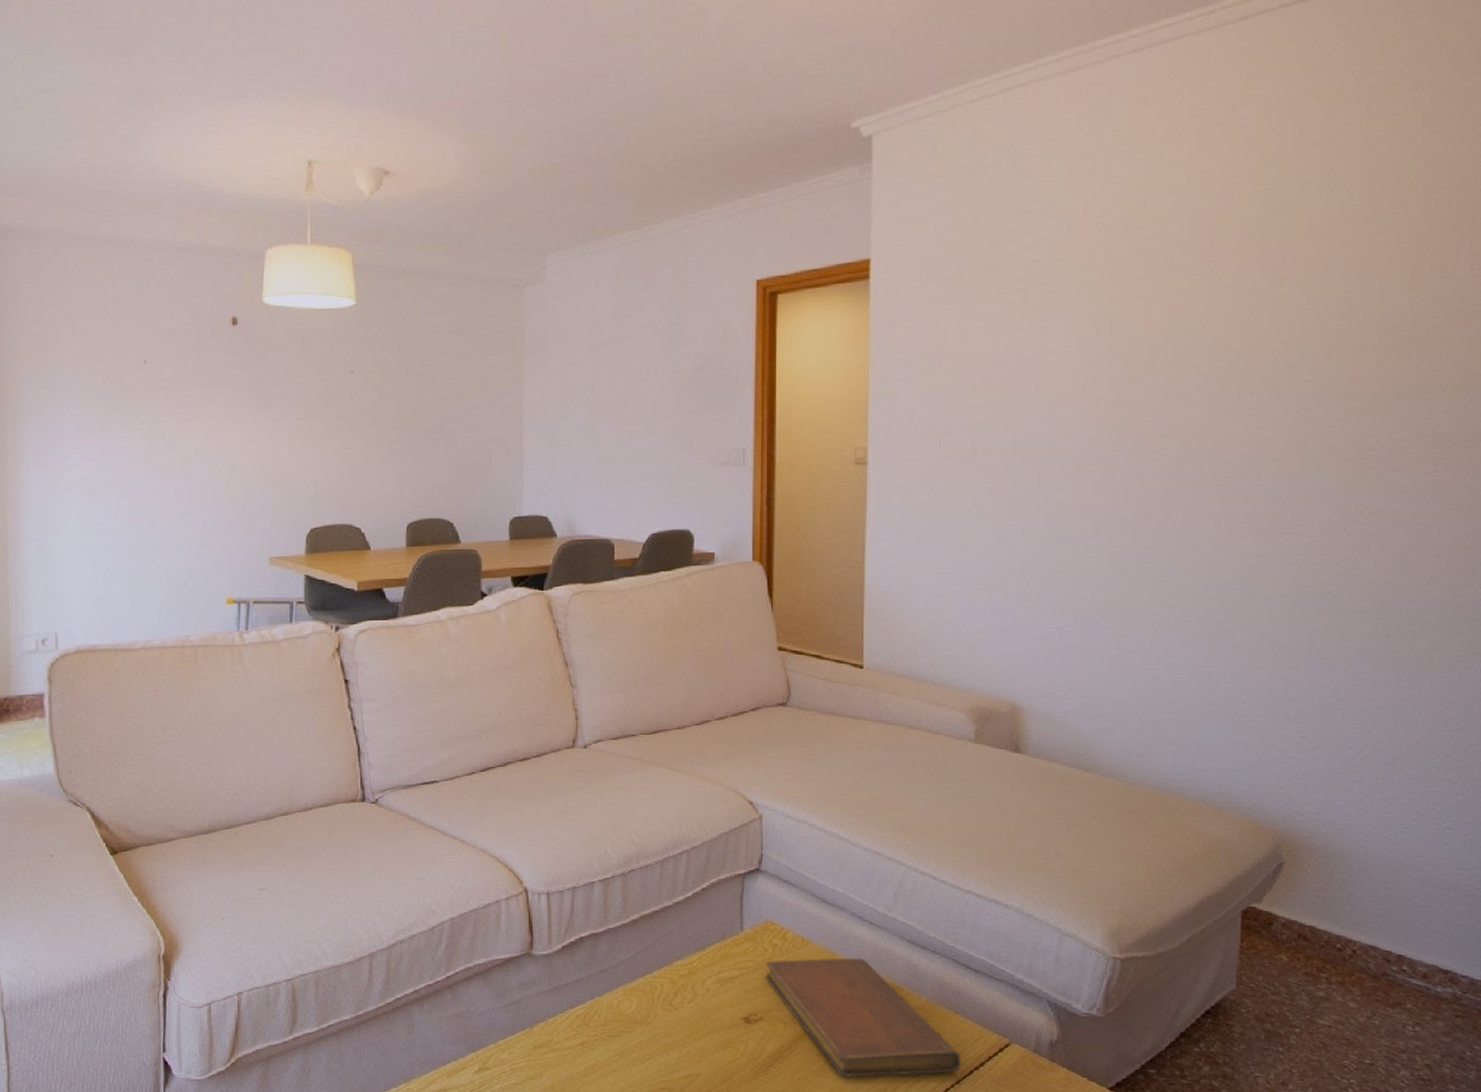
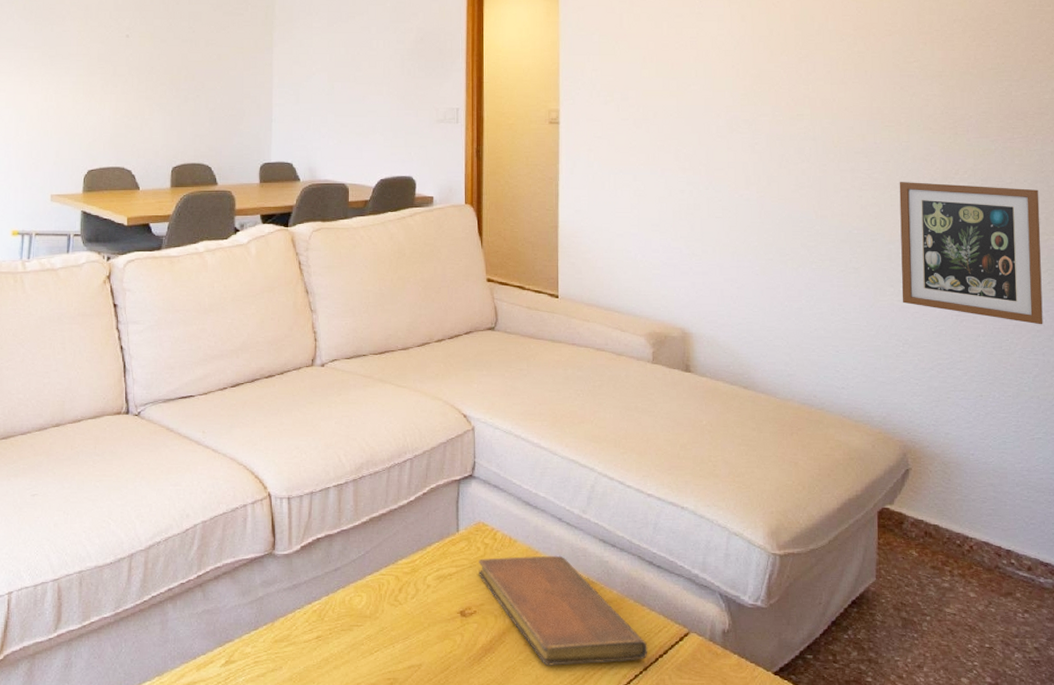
picture frame: none [1284,526,1465,695] -> present [899,182,1043,325]

